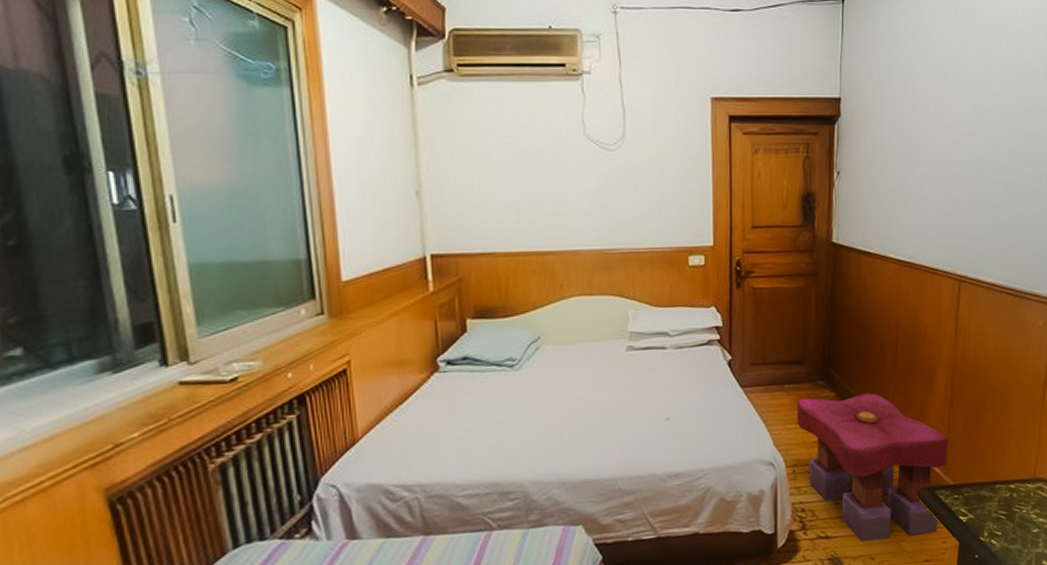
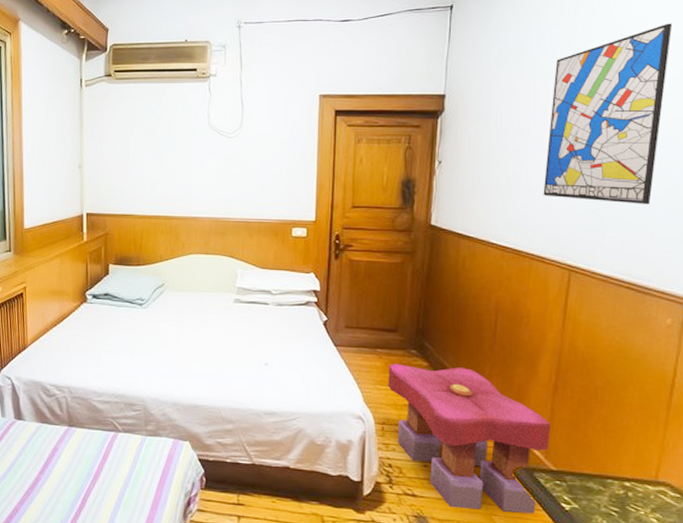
wall art: none [934,26,1037,209] -> present [543,23,673,205]

